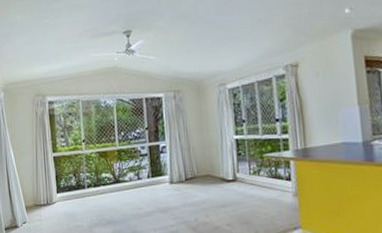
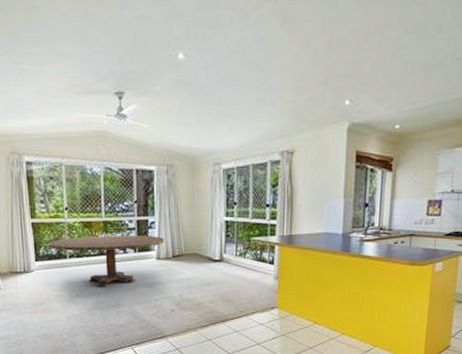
dining table: none [69,160,177,215] -> present [49,235,165,287]

